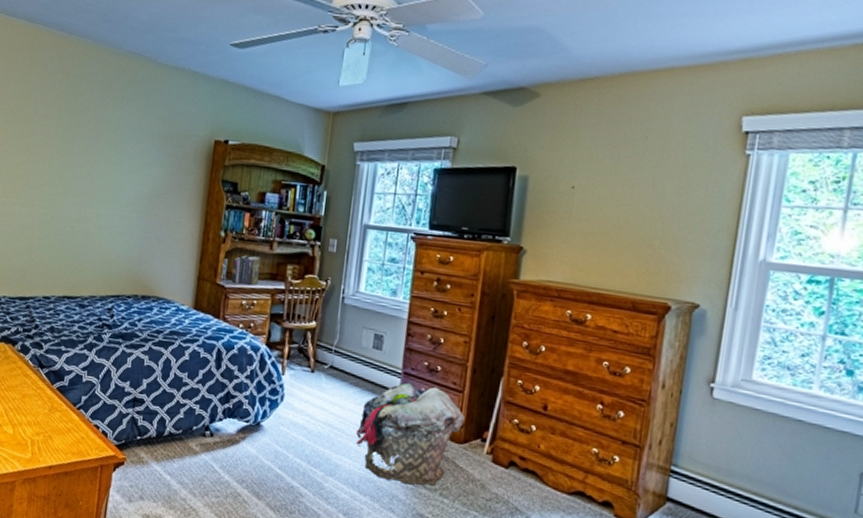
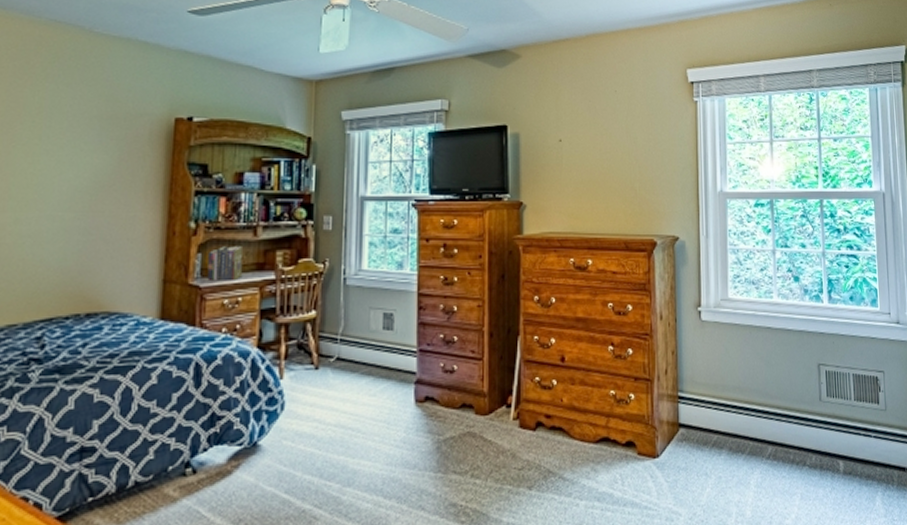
laundry basket: present [356,382,465,486] -> none [374,359,487,474]

